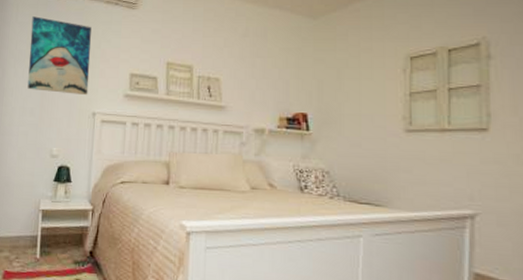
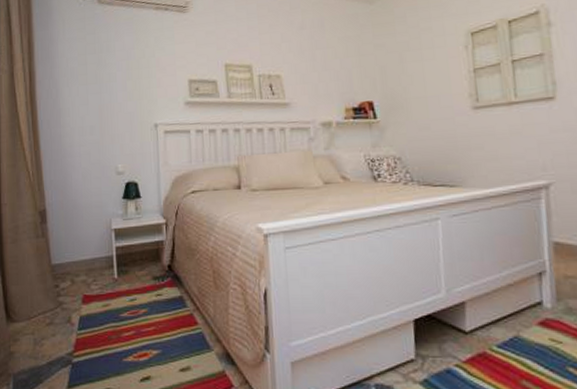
wall art: present [27,16,91,96] -> none [80,30,148,108]

